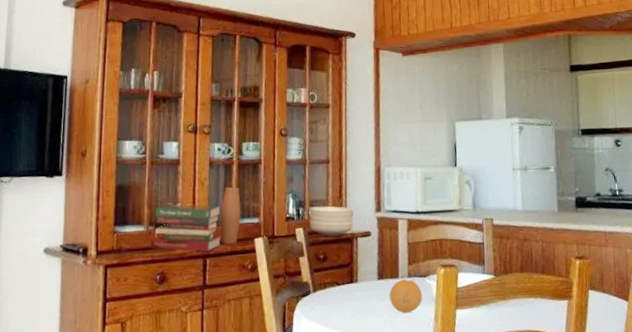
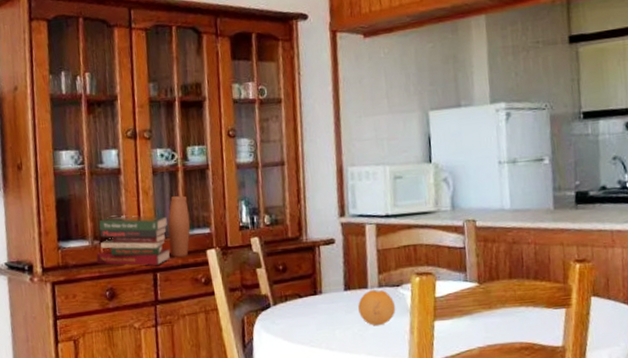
bowl: present [309,206,354,237] -> none [264,212,315,246]

